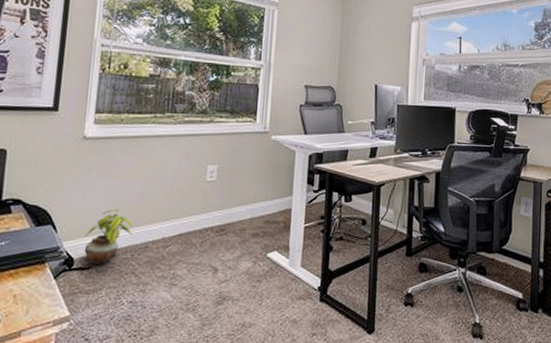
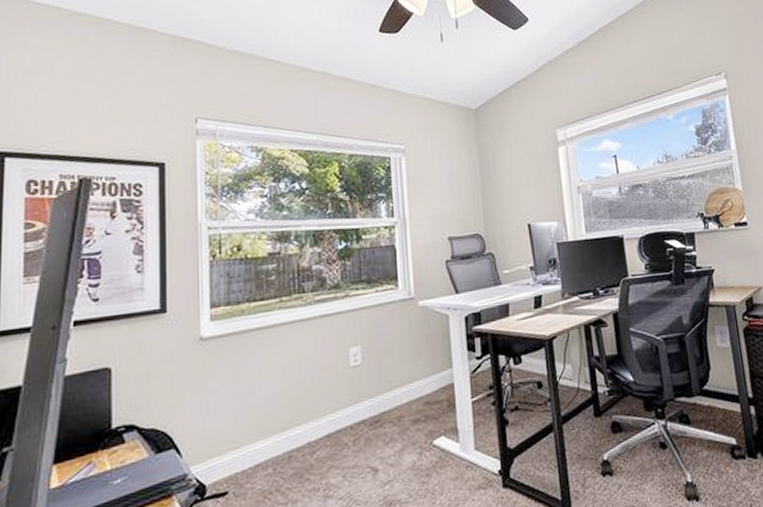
potted plant: present [84,208,133,266] -> none [216,416,272,490]

